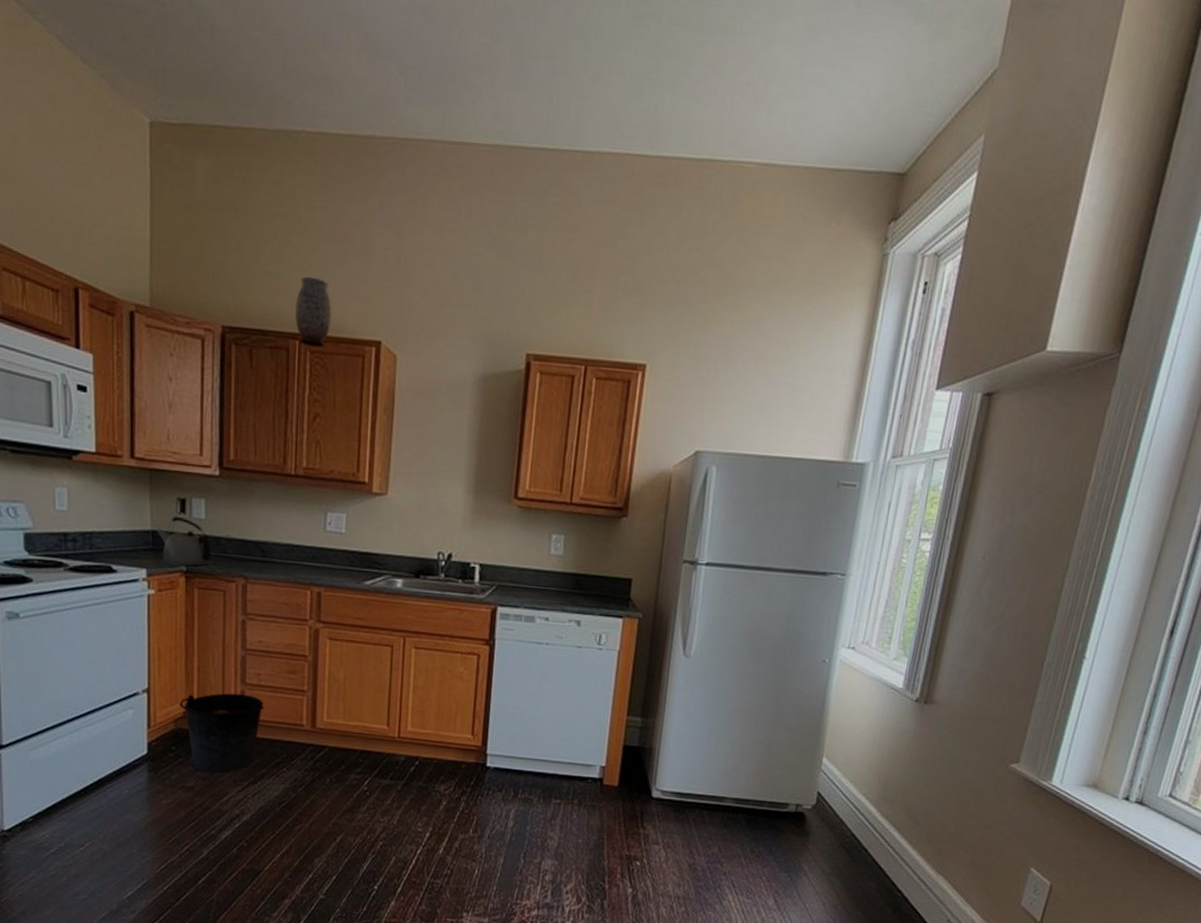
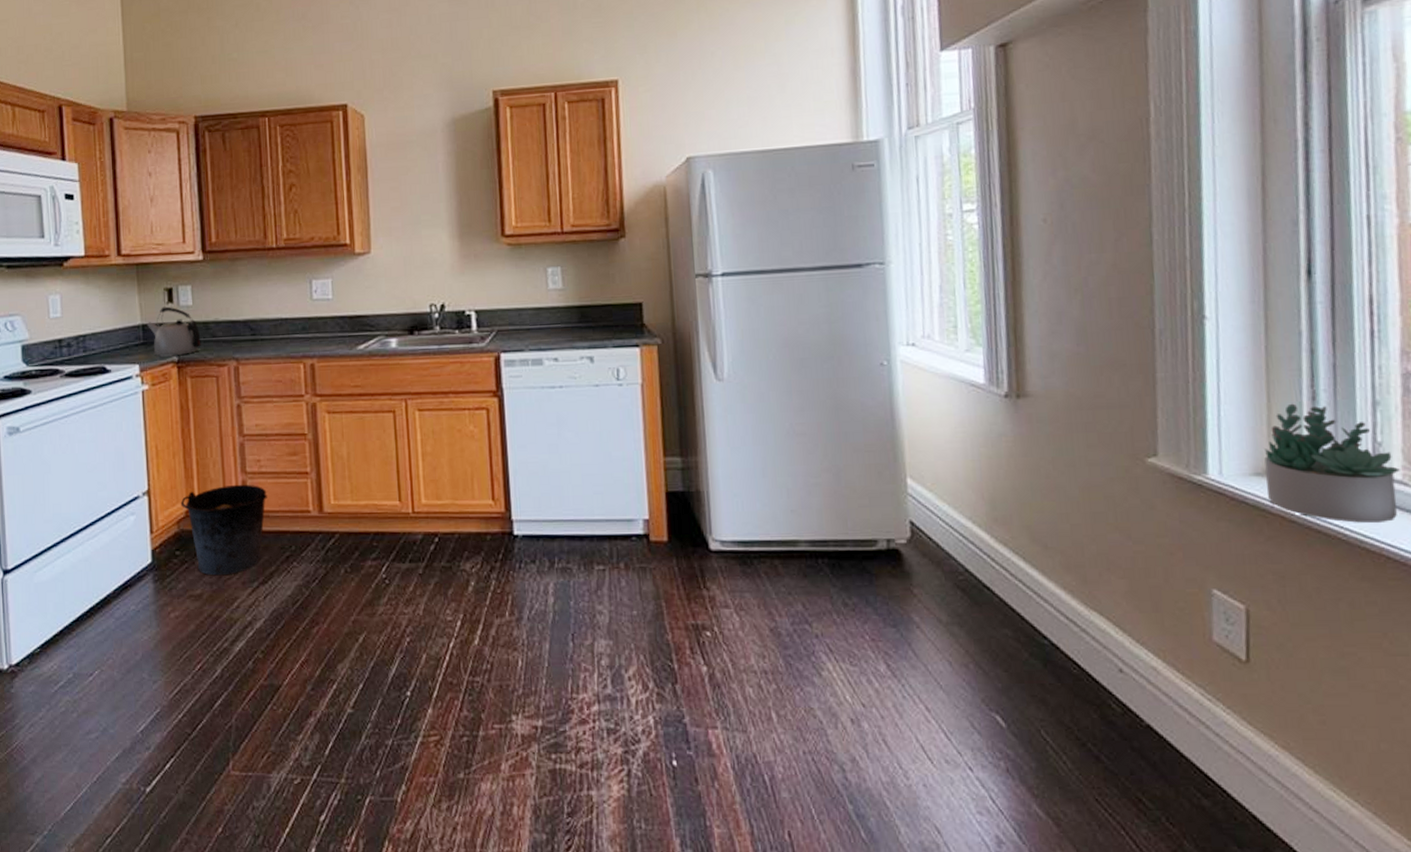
vase: present [294,276,332,348] -> none [261,56,298,122]
succulent plant: none [1089,734,1189,833] -> present [1264,403,1400,524]

